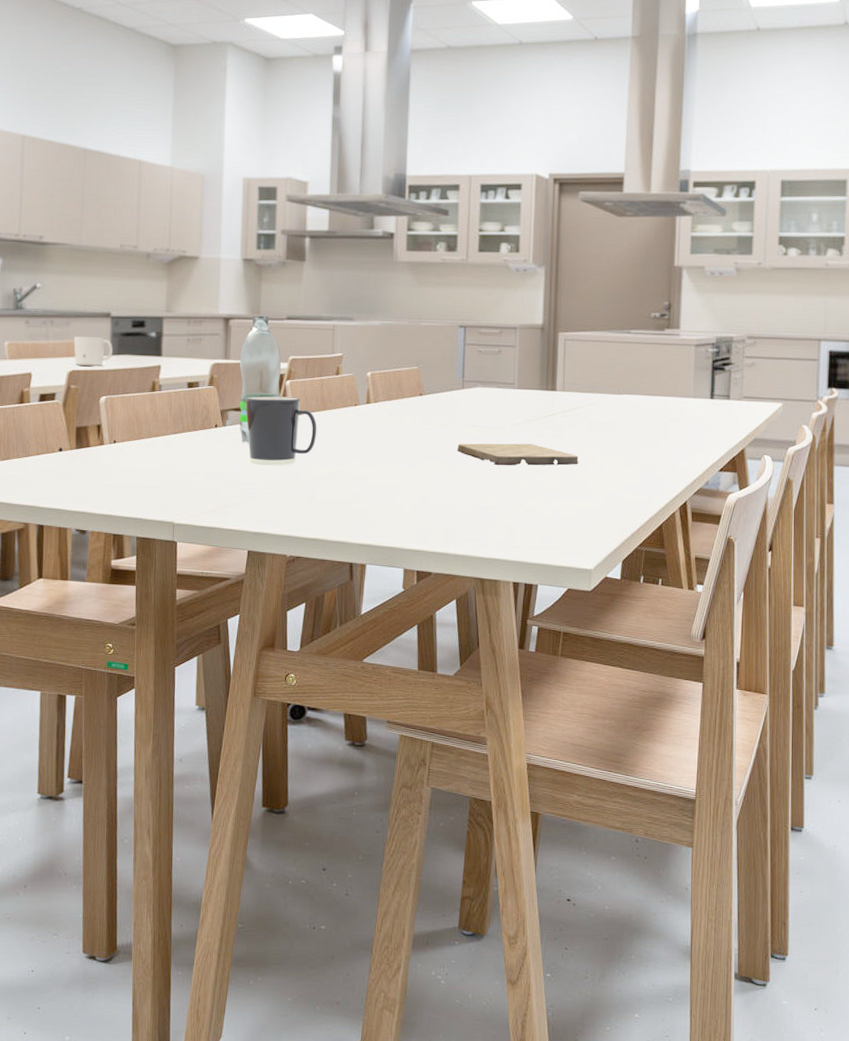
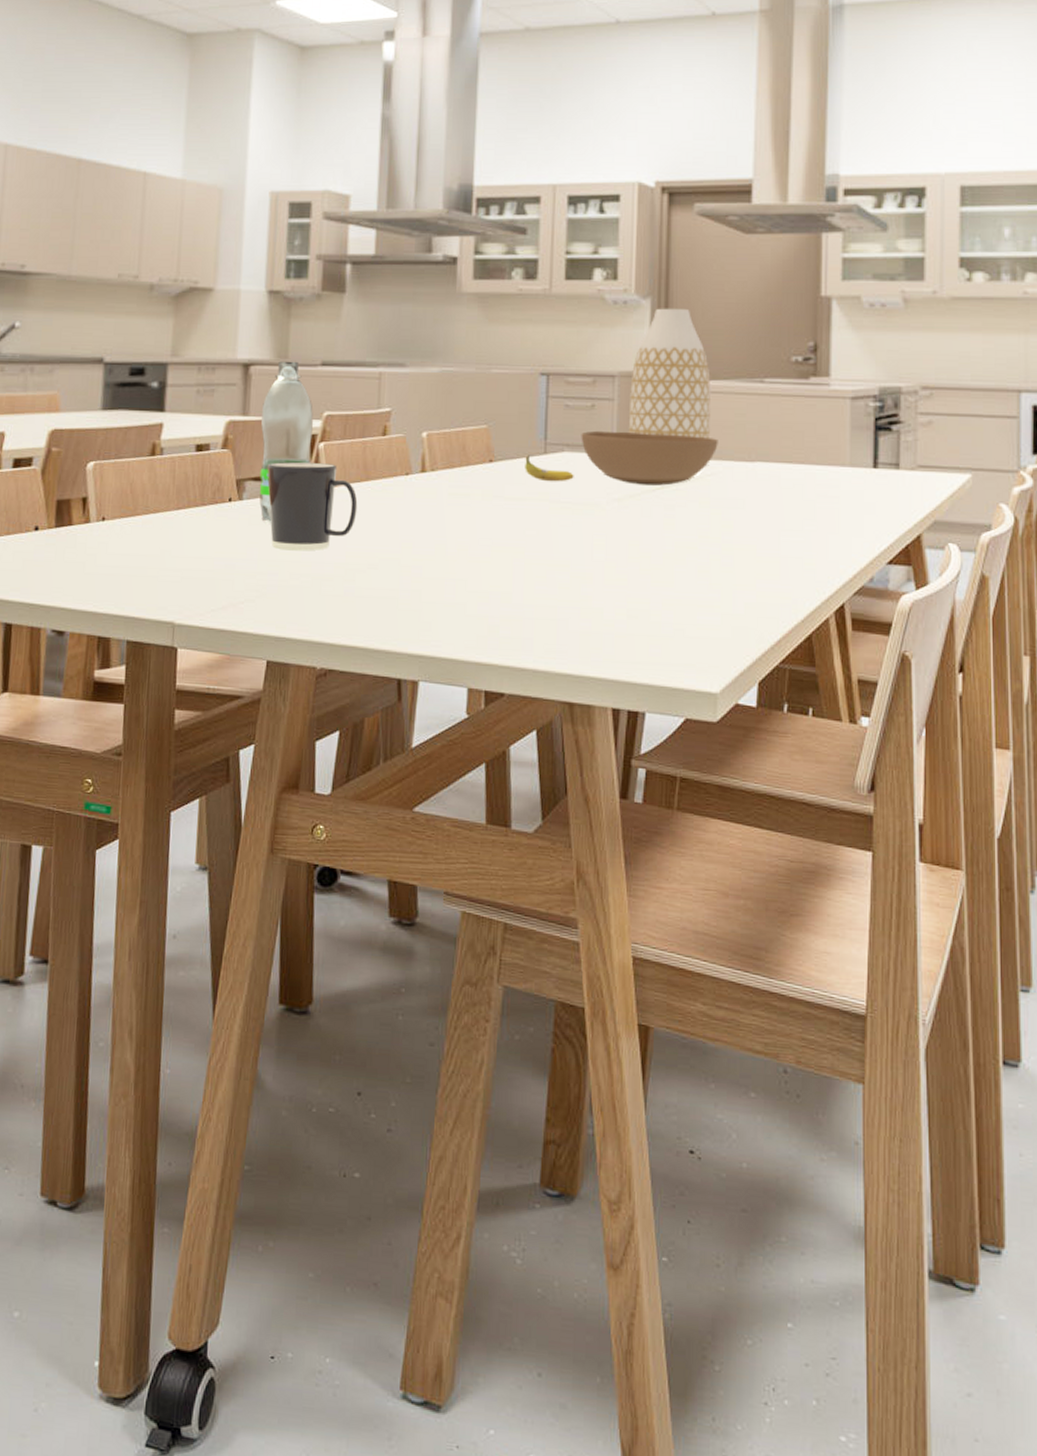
mug: present [73,336,113,367] -> none [56,386,105,425]
fruit: none [447,390,485,411] -> present [525,455,574,482]
cutting board: present [457,443,579,466] -> none [538,524,698,555]
bowl: none [490,370,595,413] -> present [581,430,718,486]
vase: none [526,275,590,377] -> present [628,308,711,439]

